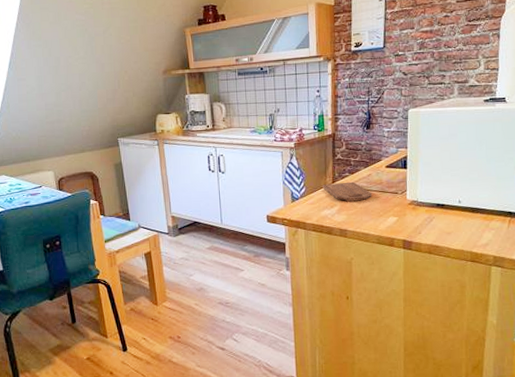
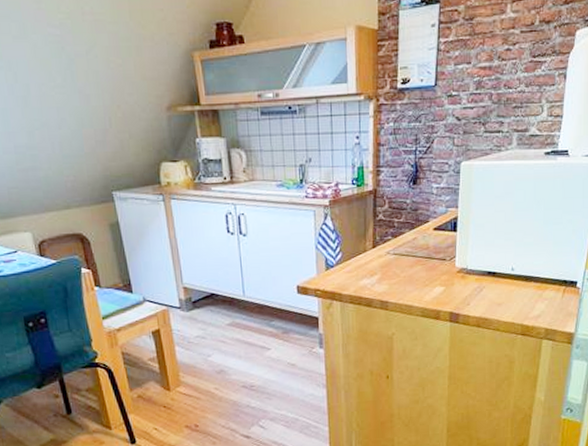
cutting board: present [321,181,373,201] -> none [360,246,418,268]

